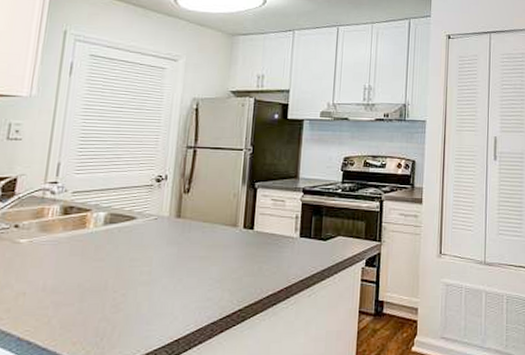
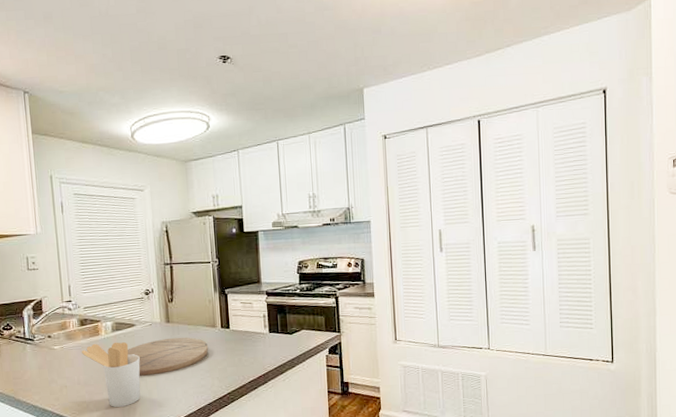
utensil holder: none [57,238,134,325] -> present [82,342,141,408]
cutting board: none [118,236,225,283] -> present [127,337,209,376]

